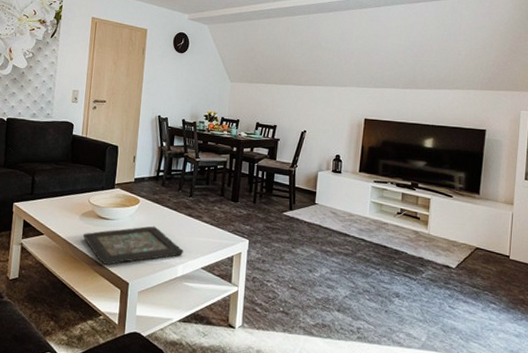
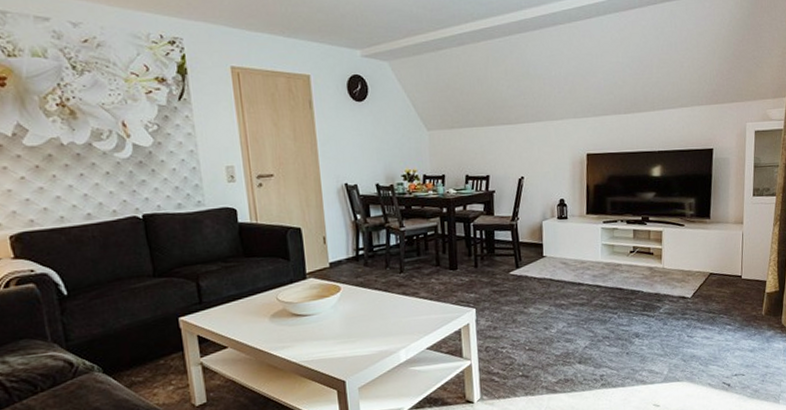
decorative tray: present [82,226,184,266] -> none [277,313,404,368]

